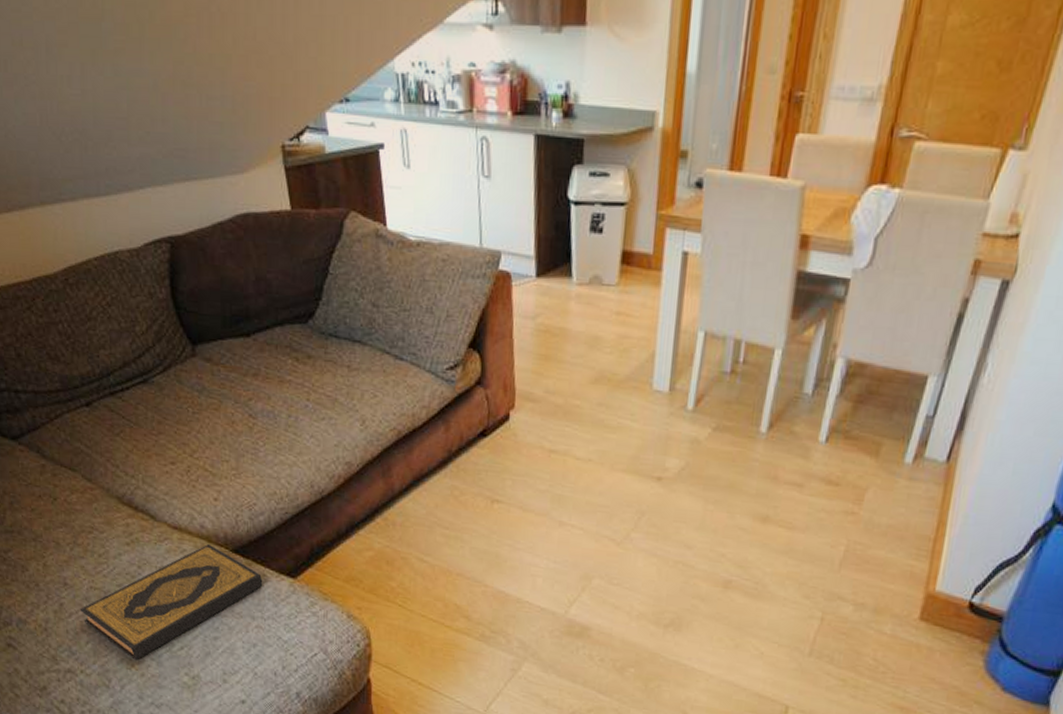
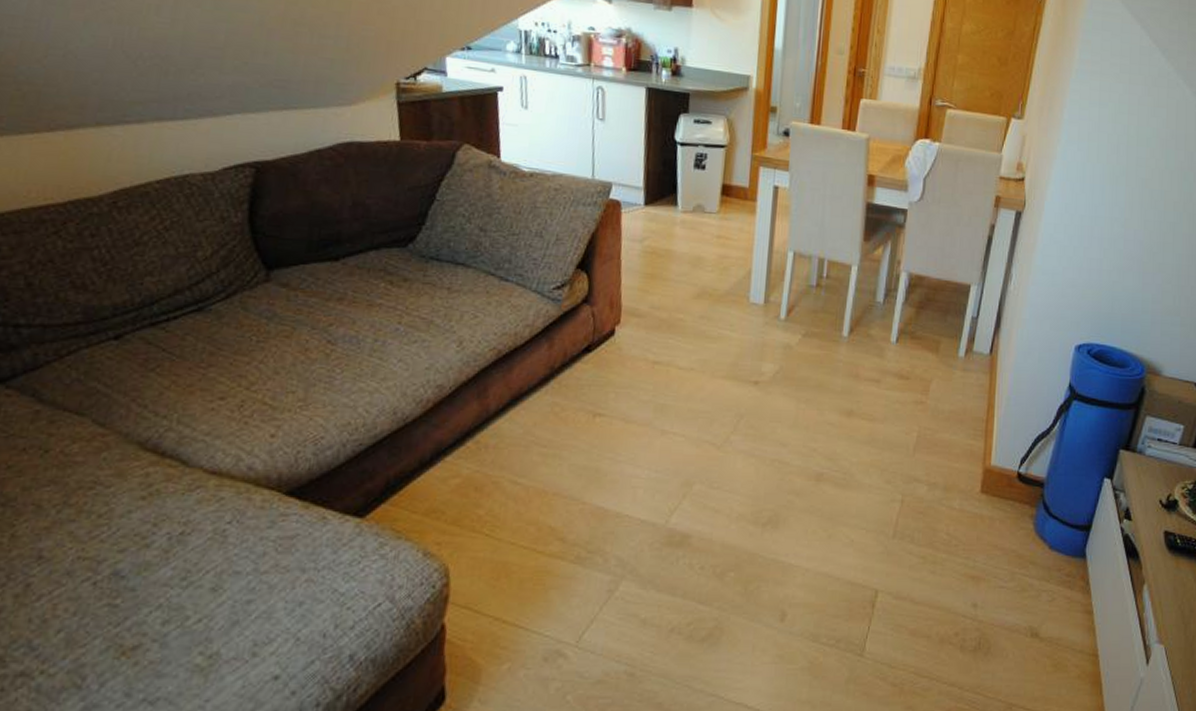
hardback book: present [79,544,263,660] -> none [55,489,322,645]

